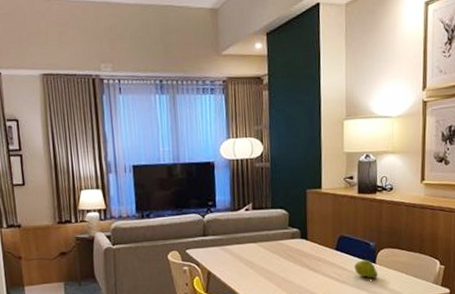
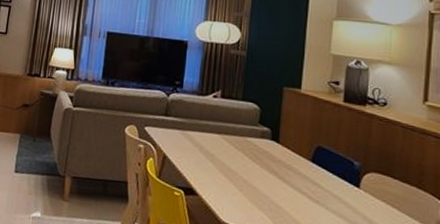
fruit: present [354,259,378,281] -> none [332,180,362,209]

